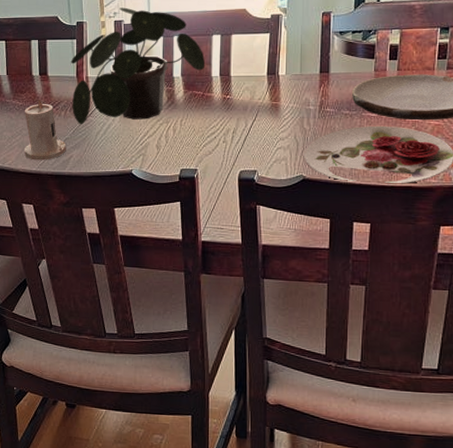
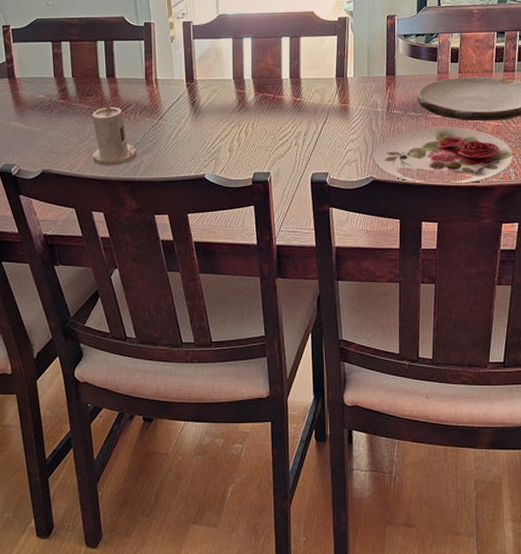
potted plant: present [70,7,206,125] -> none [138,8,276,129]

